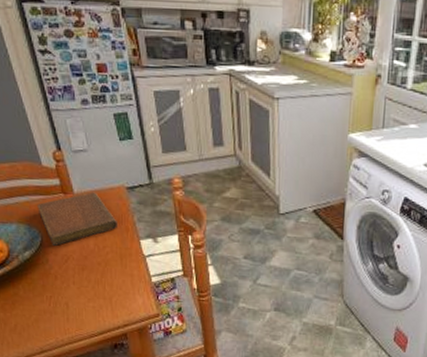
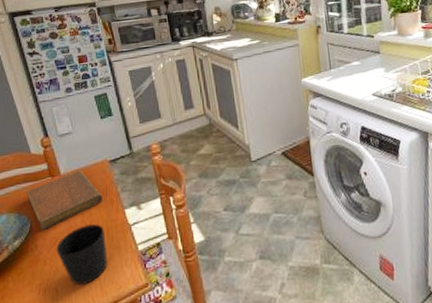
cup: none [67,248,119,304] -> present [56,224,107,285]

